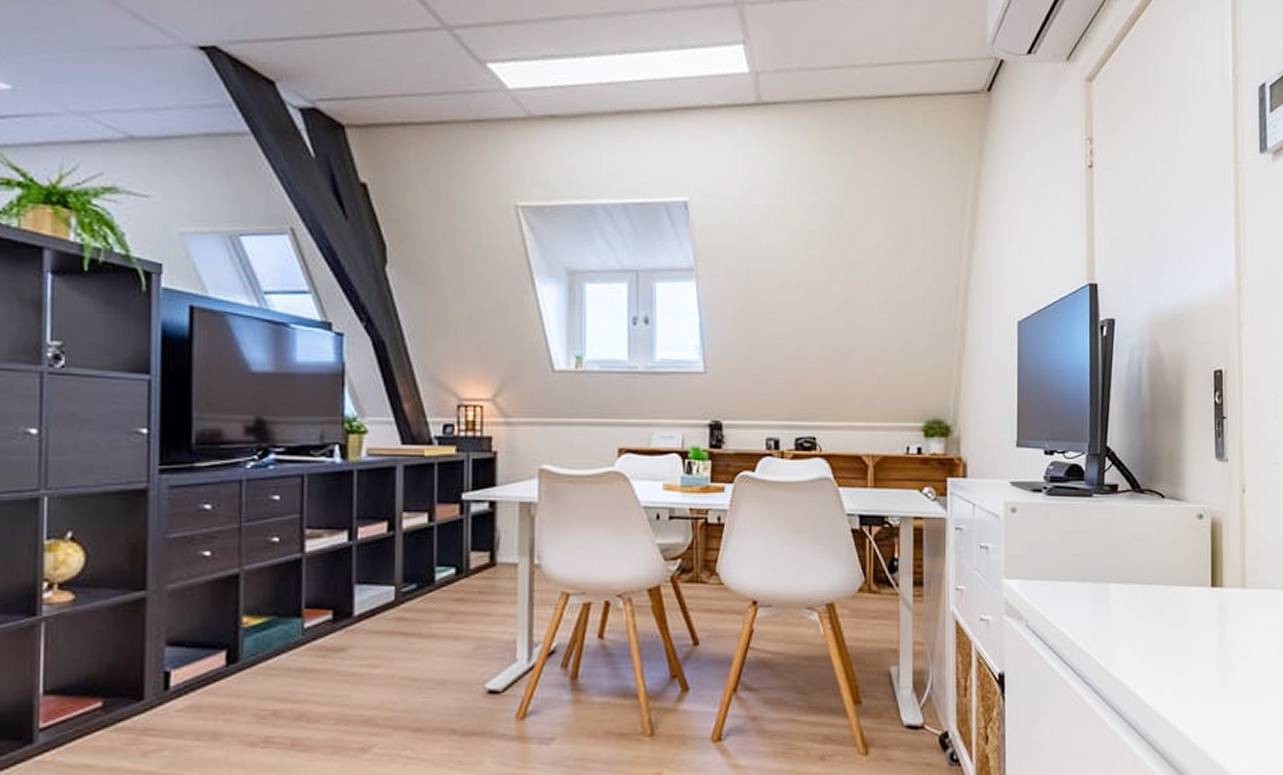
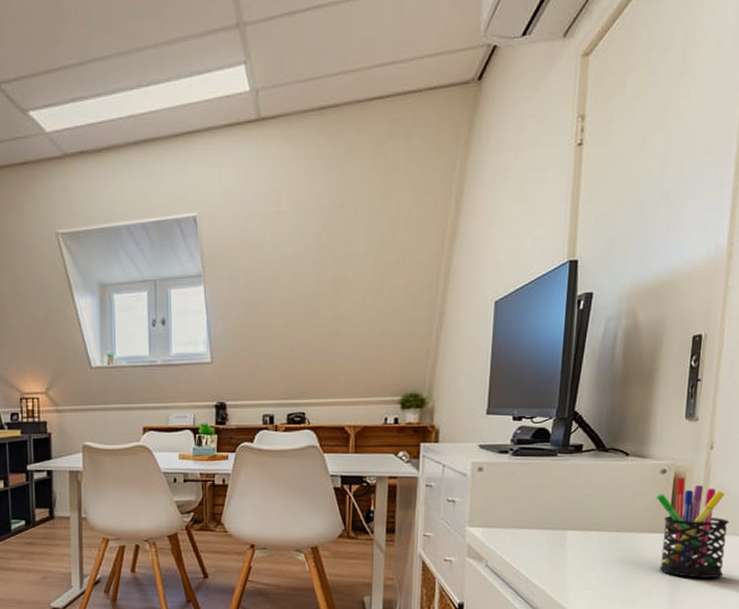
pen holder: none [1196,523,1270,639] -> present [656,477,730,578]

